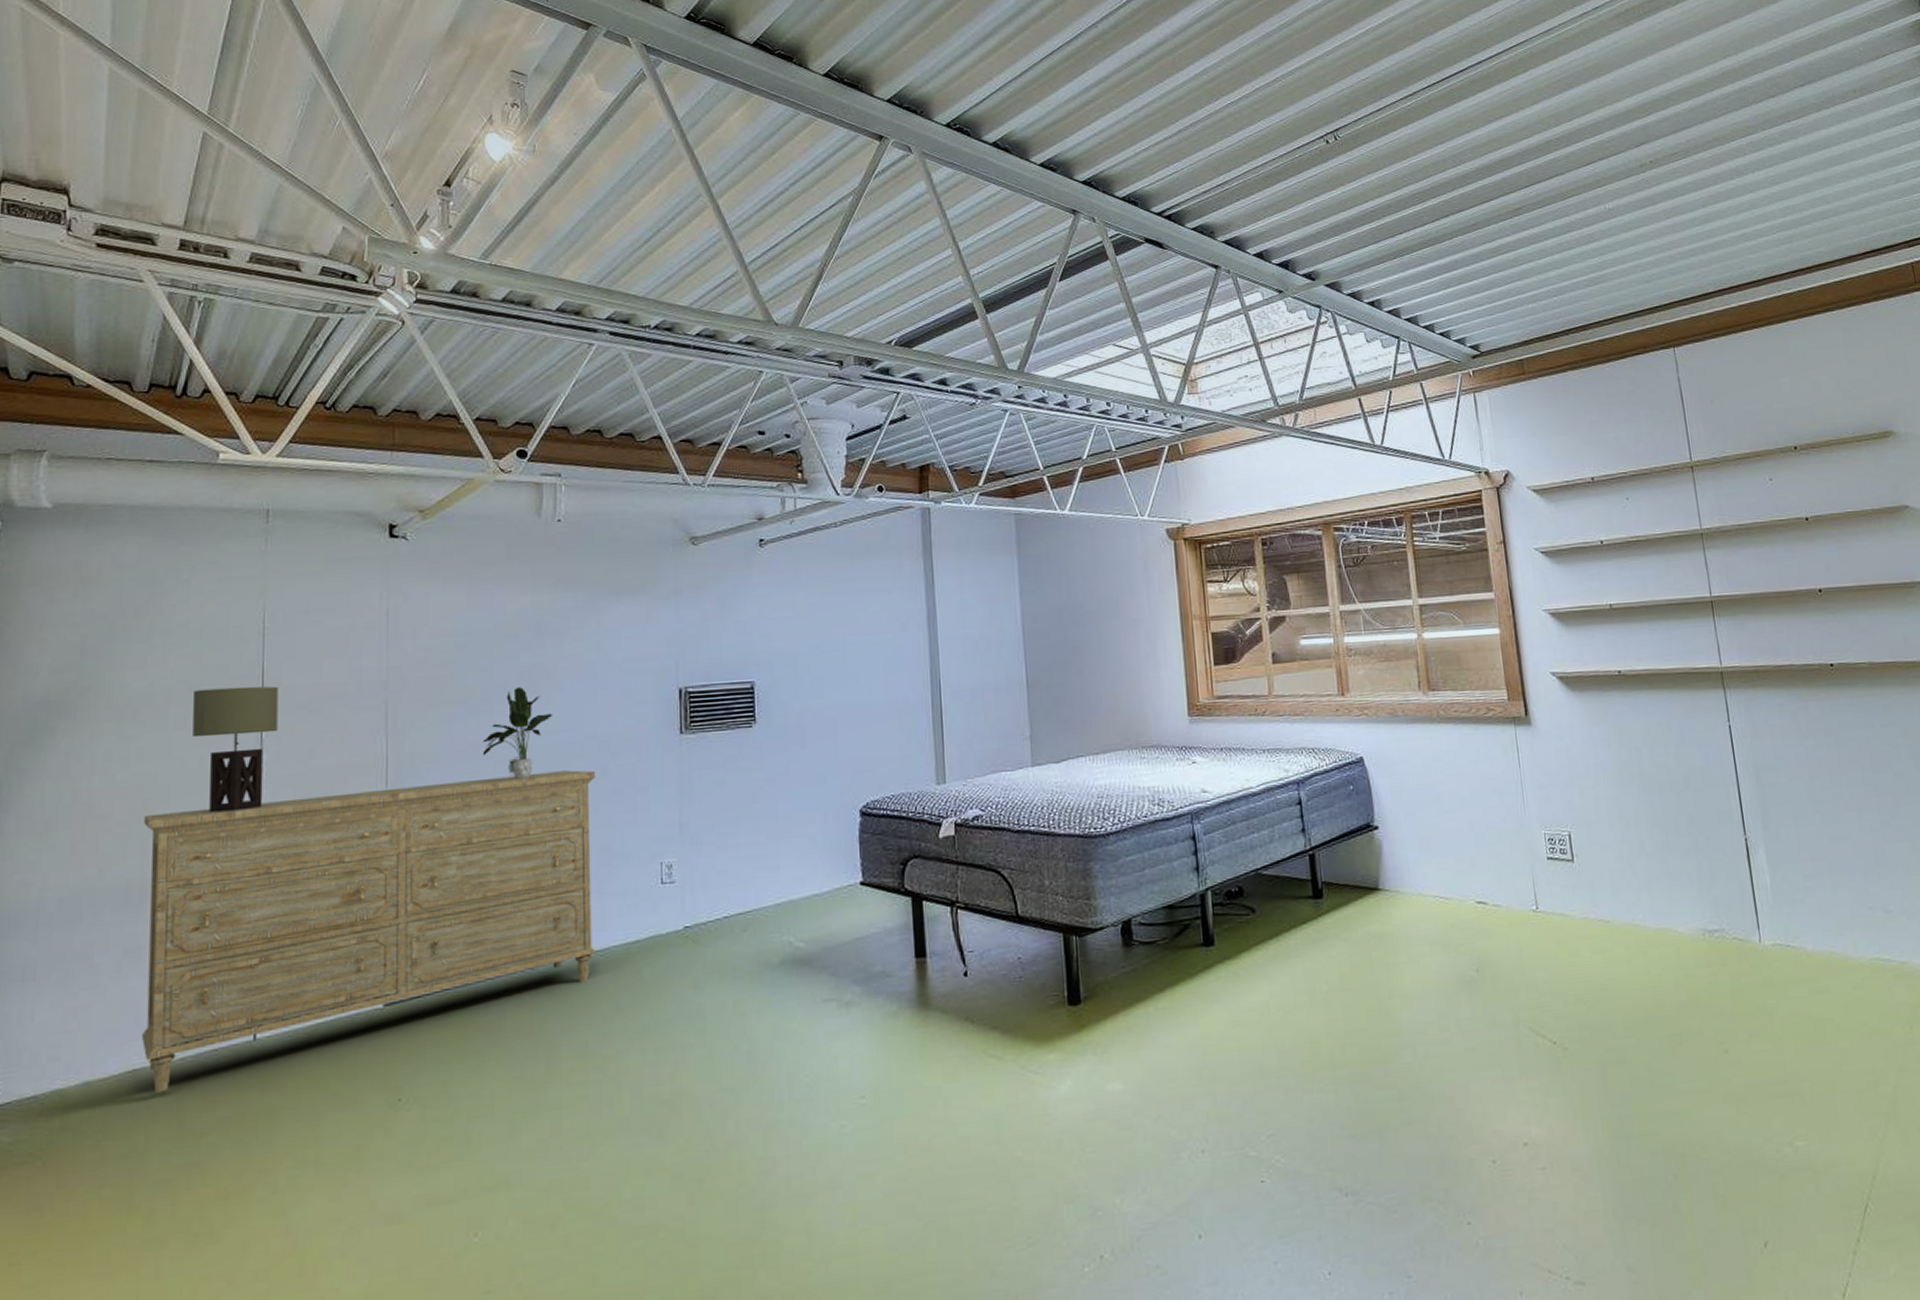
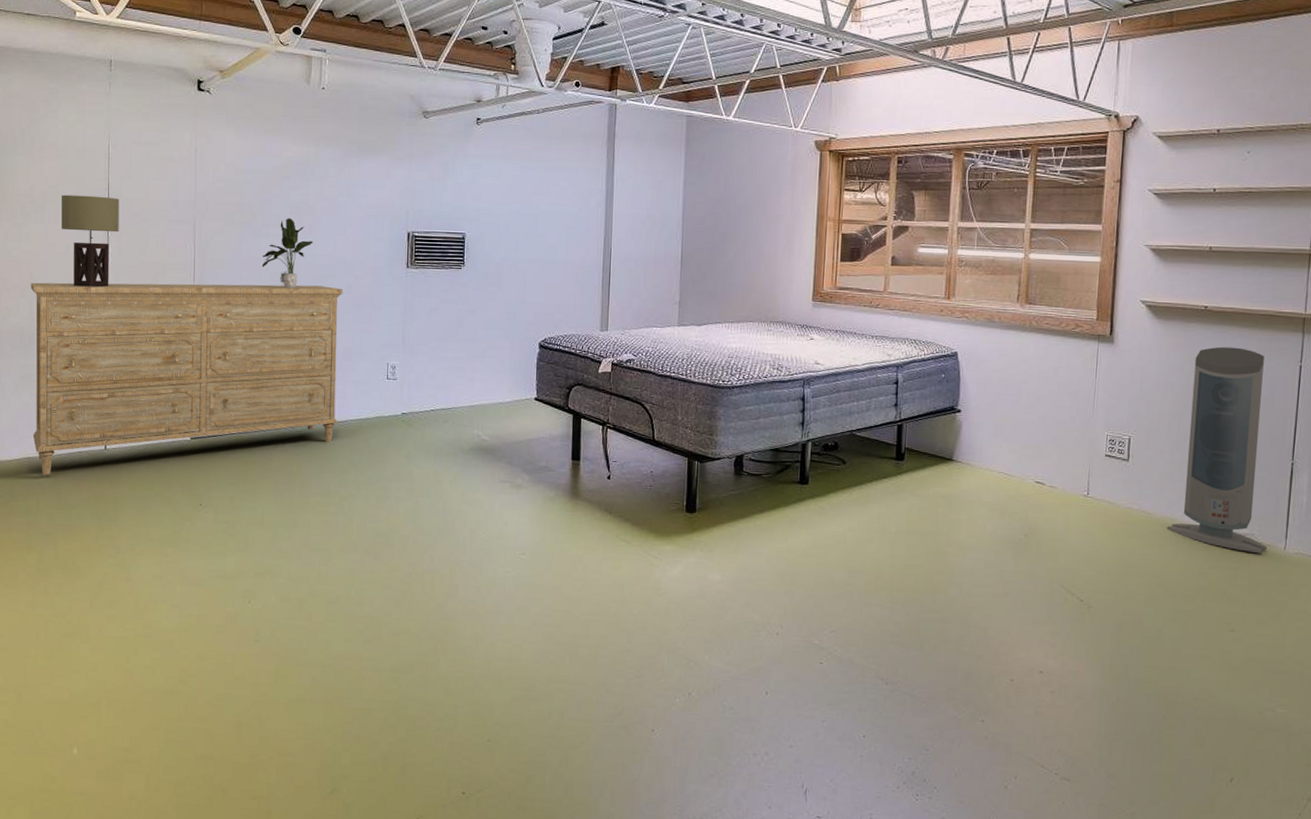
air purifier: none [1620,713,1741,952] -> present [1166,346,1267,553]

